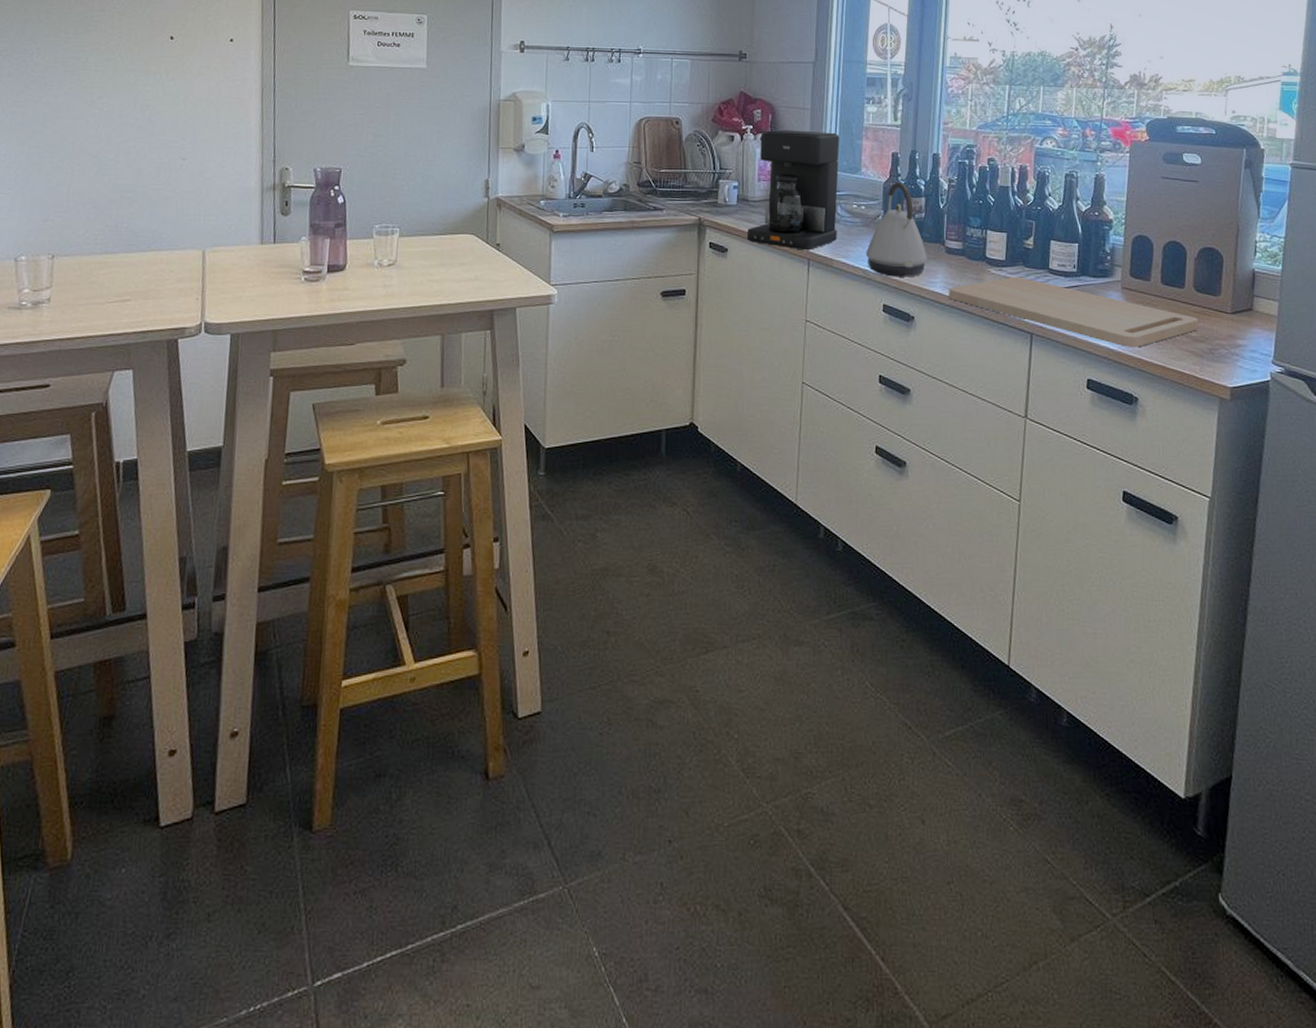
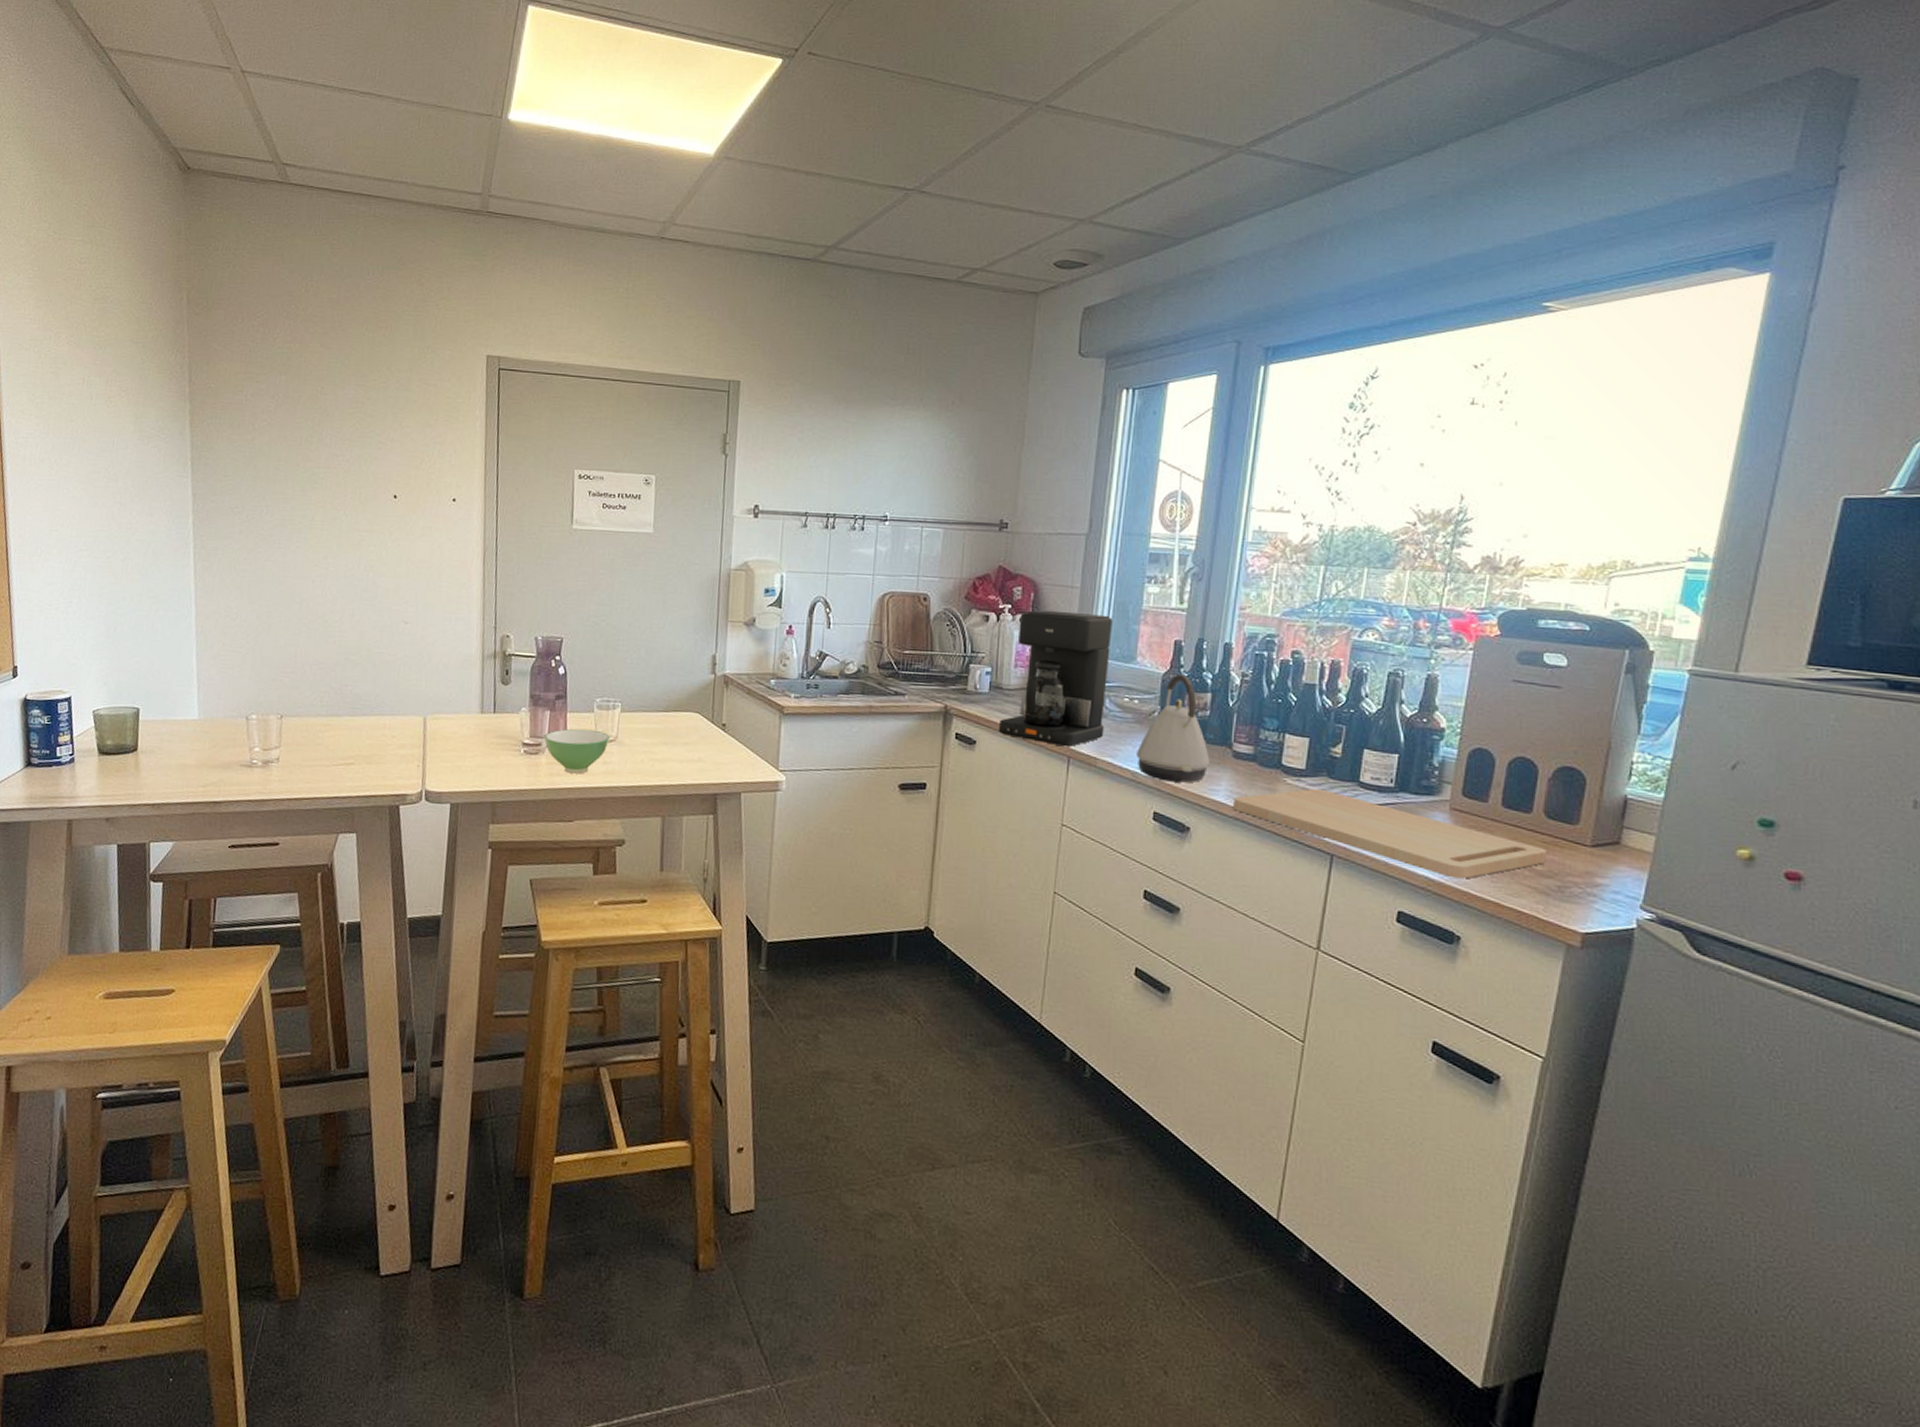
bowl: none [323,254,389,298] -> present [543,728,610,774]

